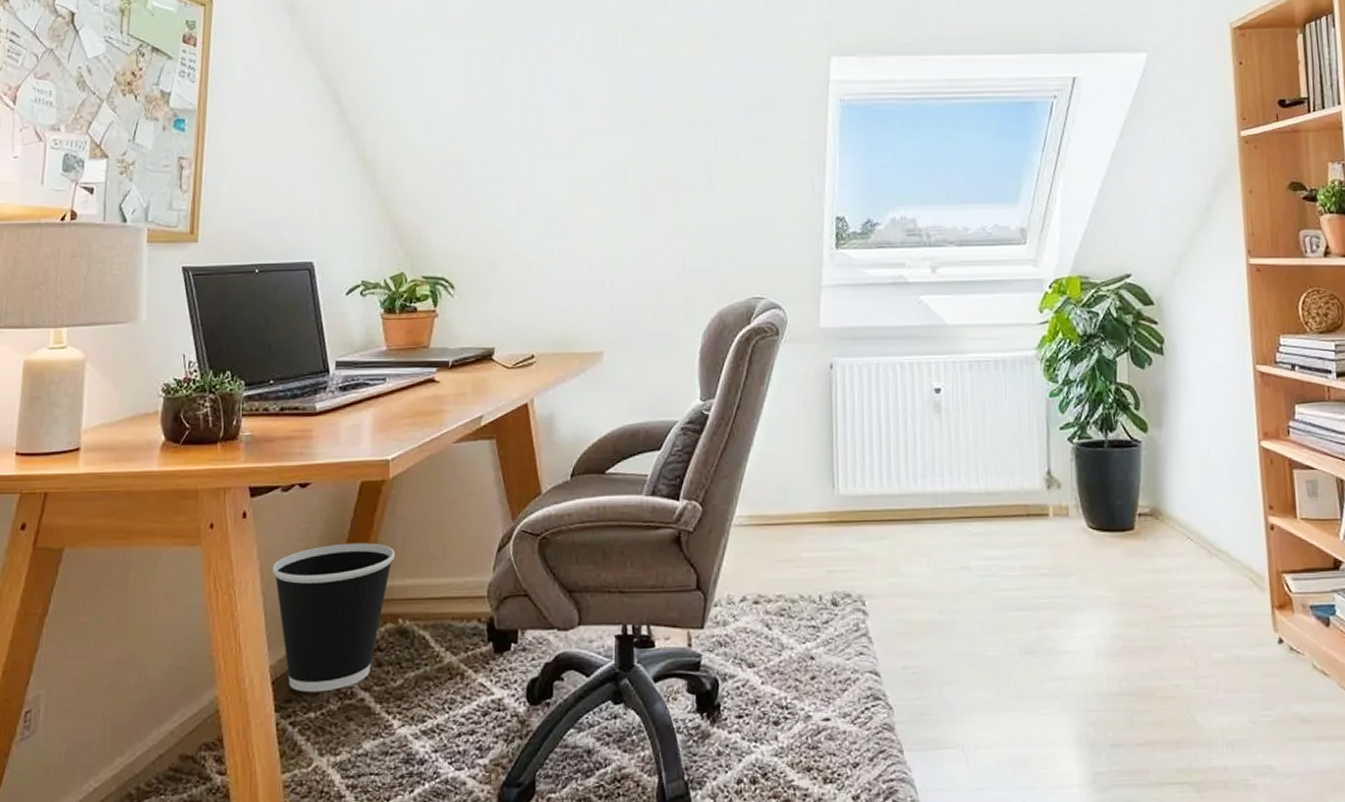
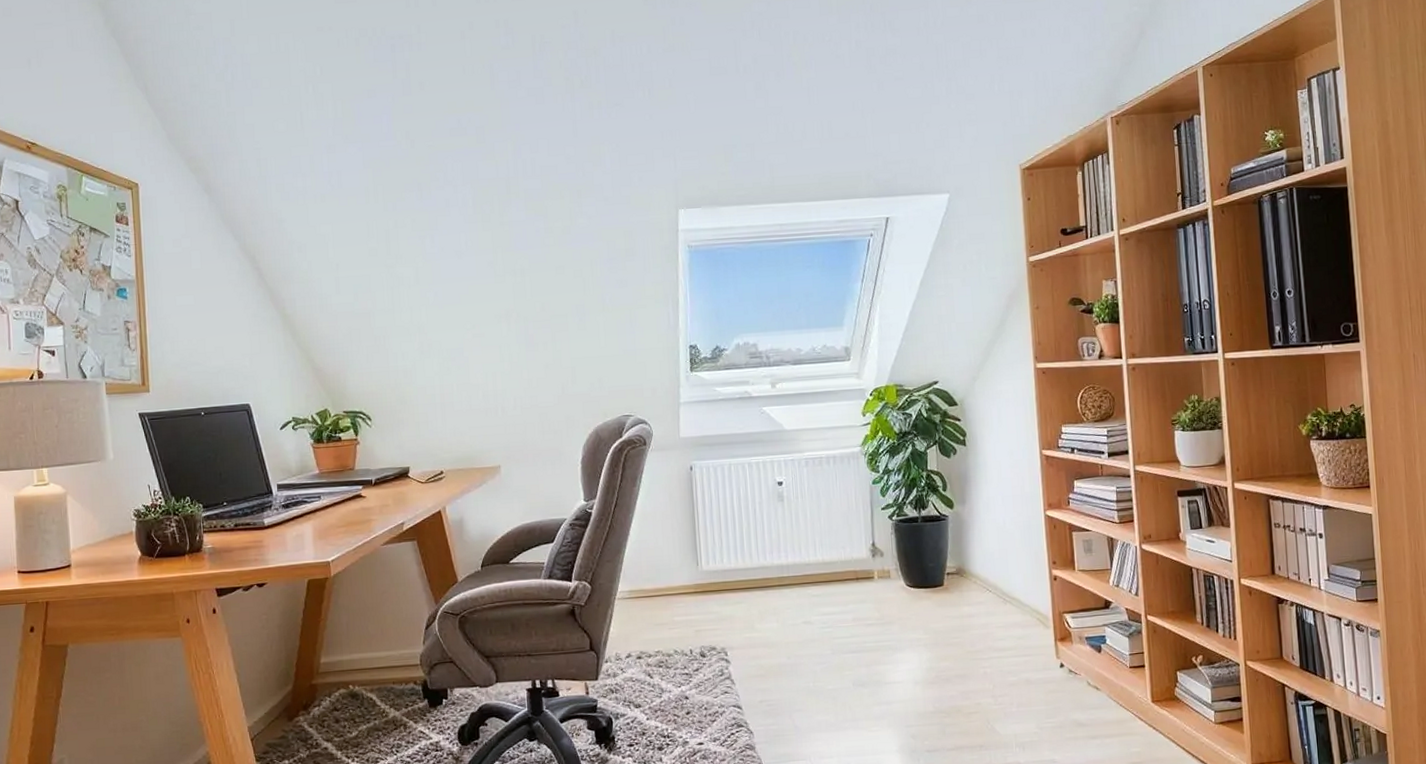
wastebasket: present [272,543,396,693] -> none [241,627,342,745]

